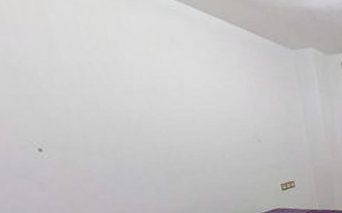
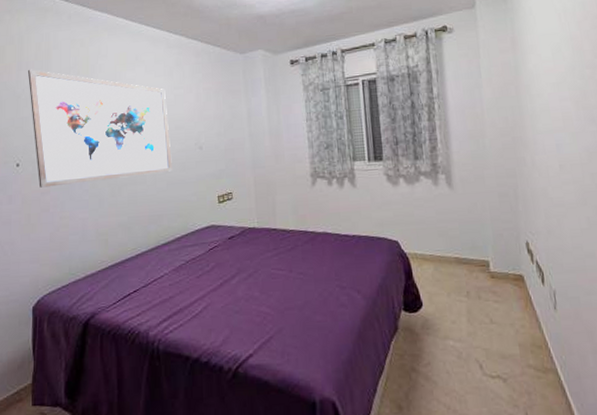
wall art: none [17,34,233,175] -> present [27,69,172,188]

